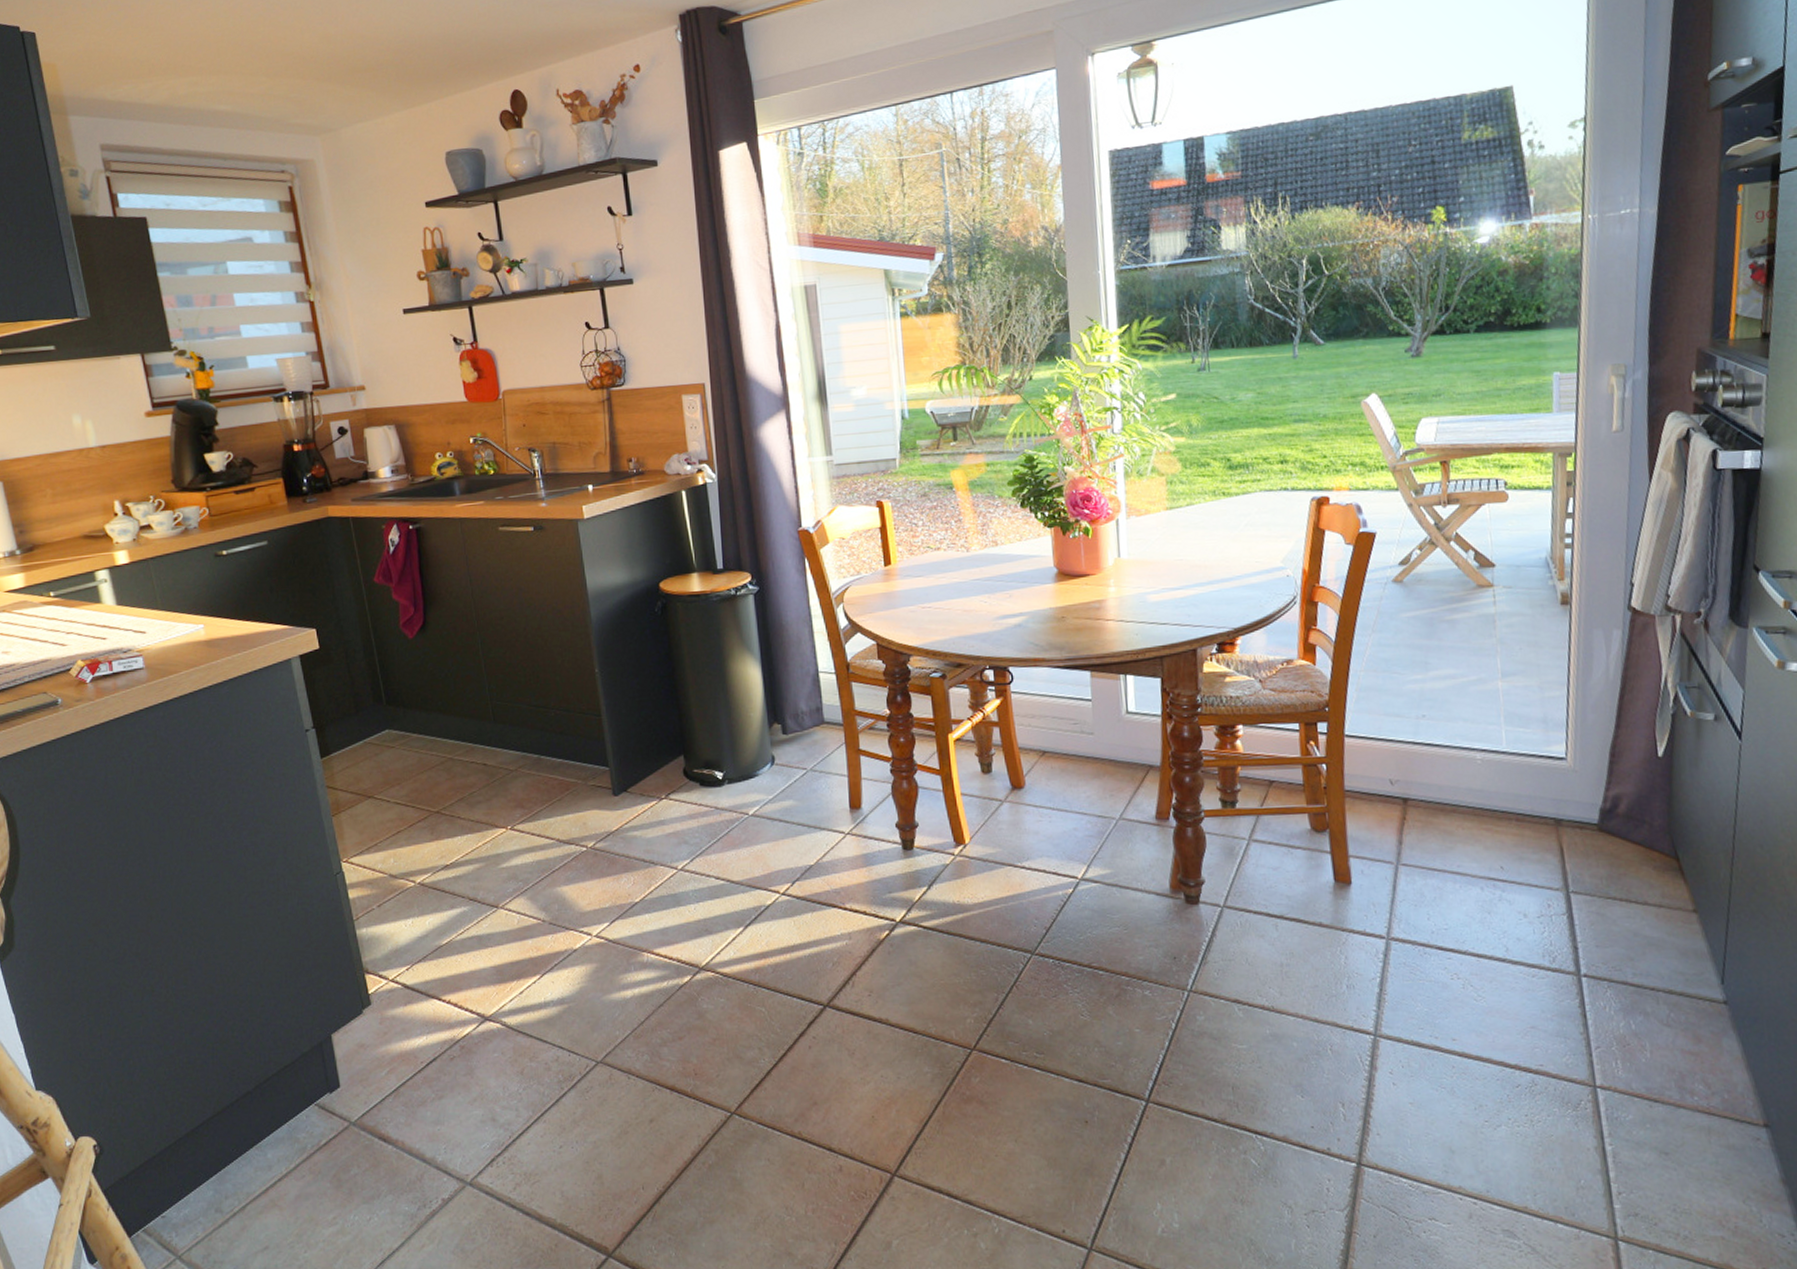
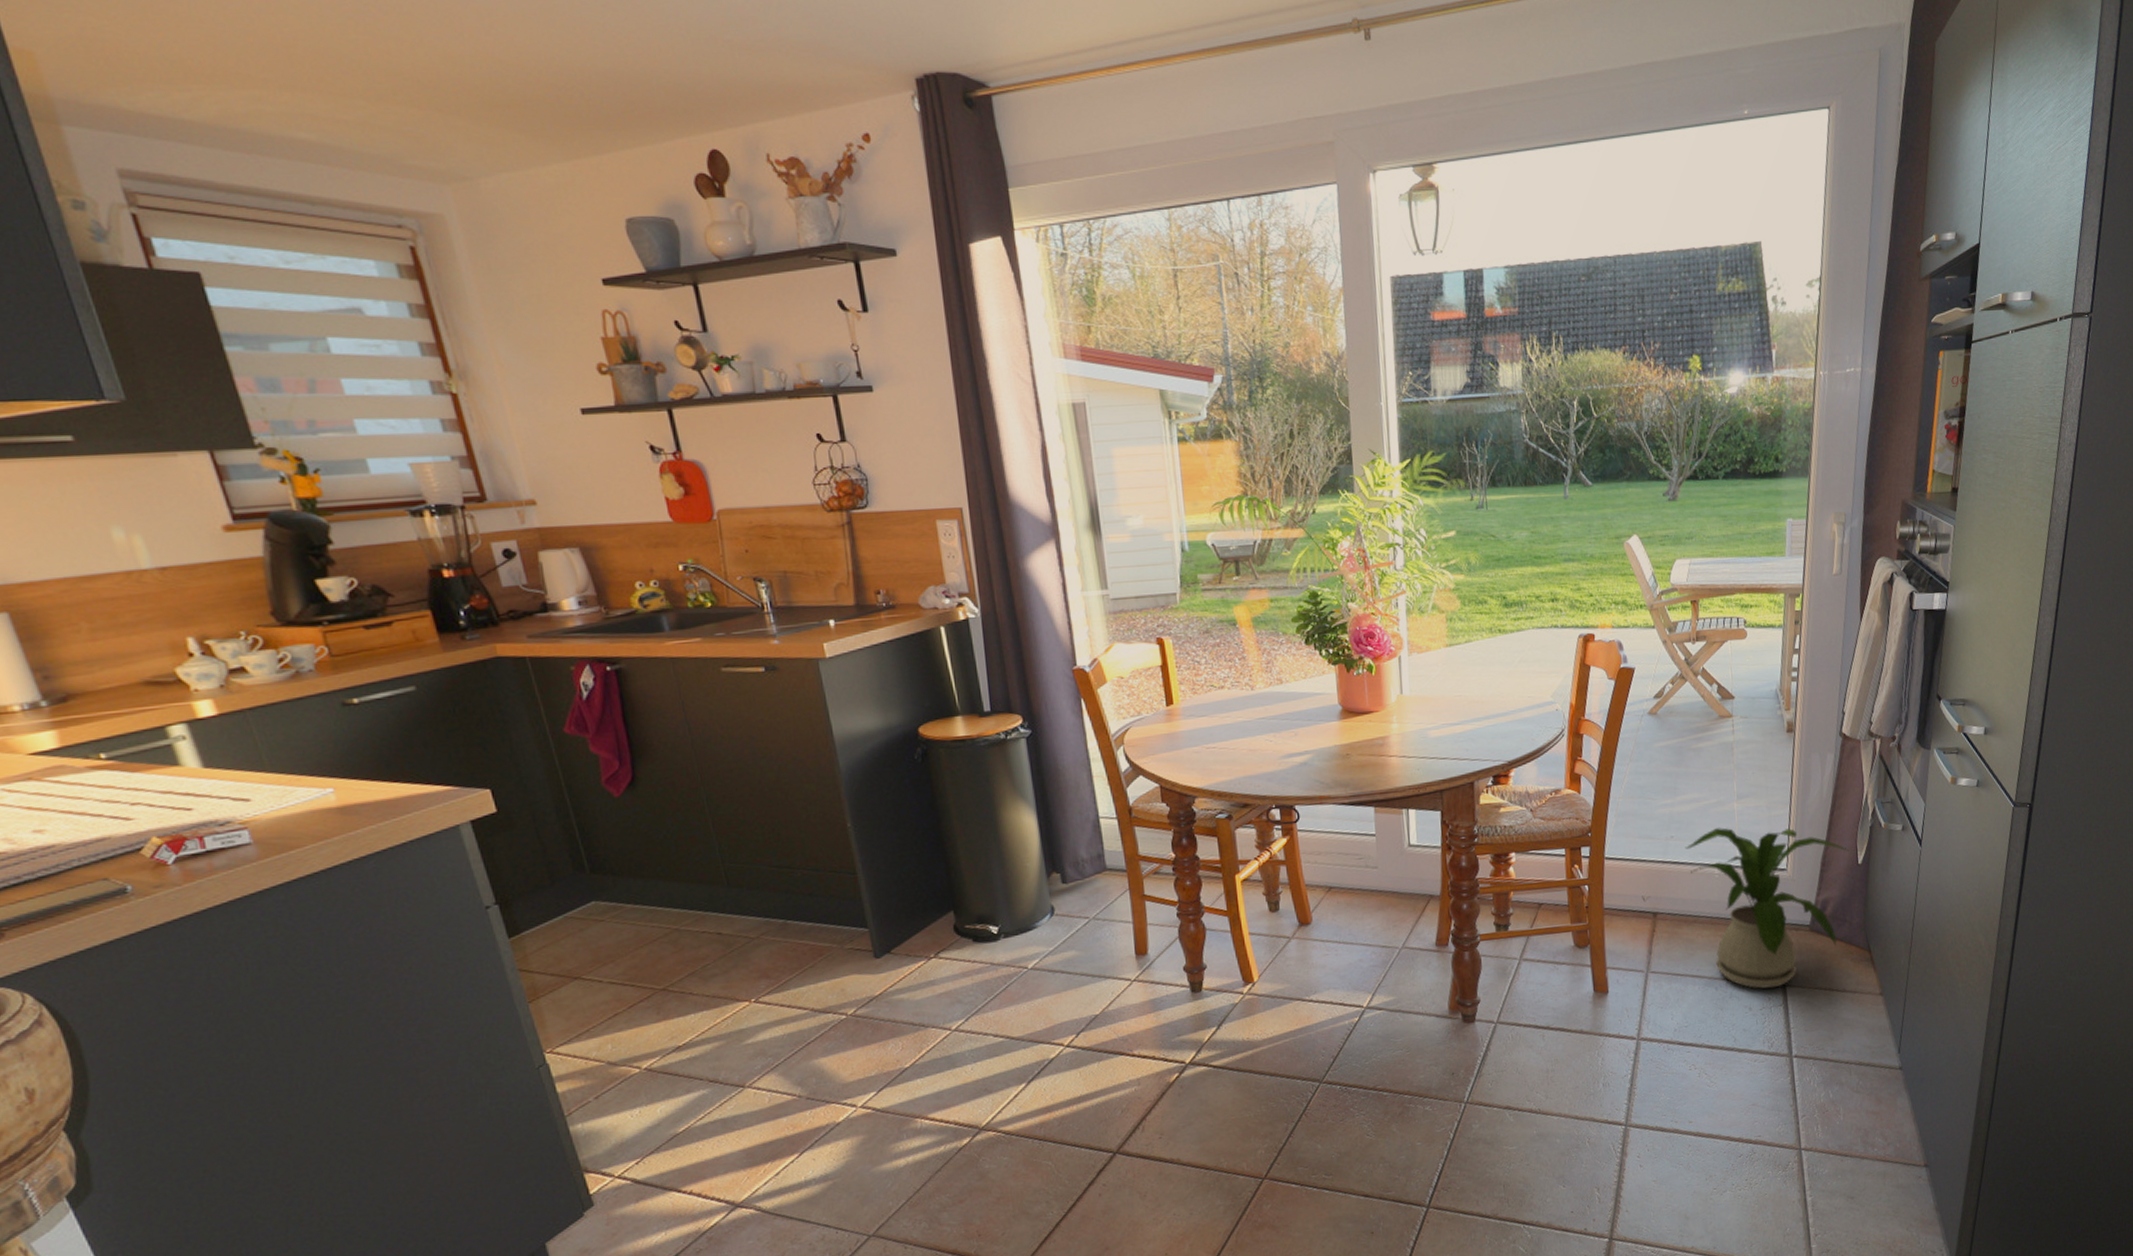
house plant: none [1440,708,1647,894] -> present [1685,827,1850,989]

